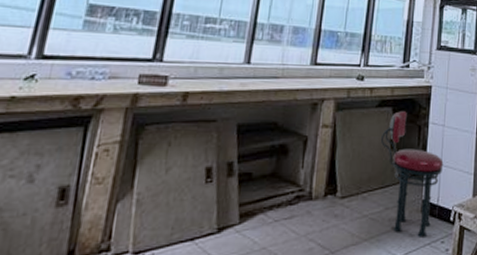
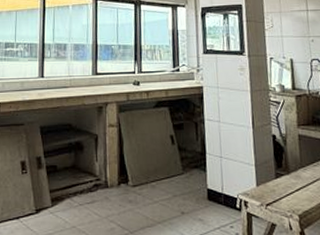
stool: present [381,111,444,239] -> none [162,110,224,223]

